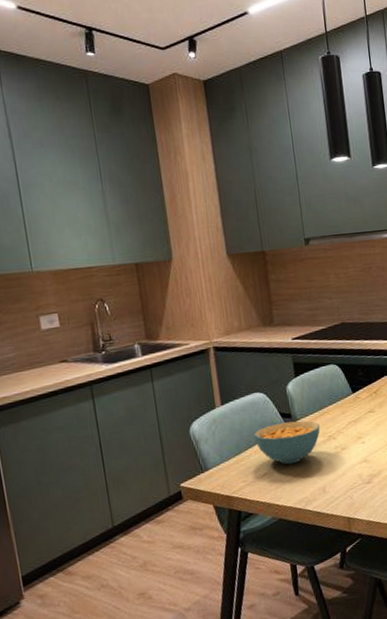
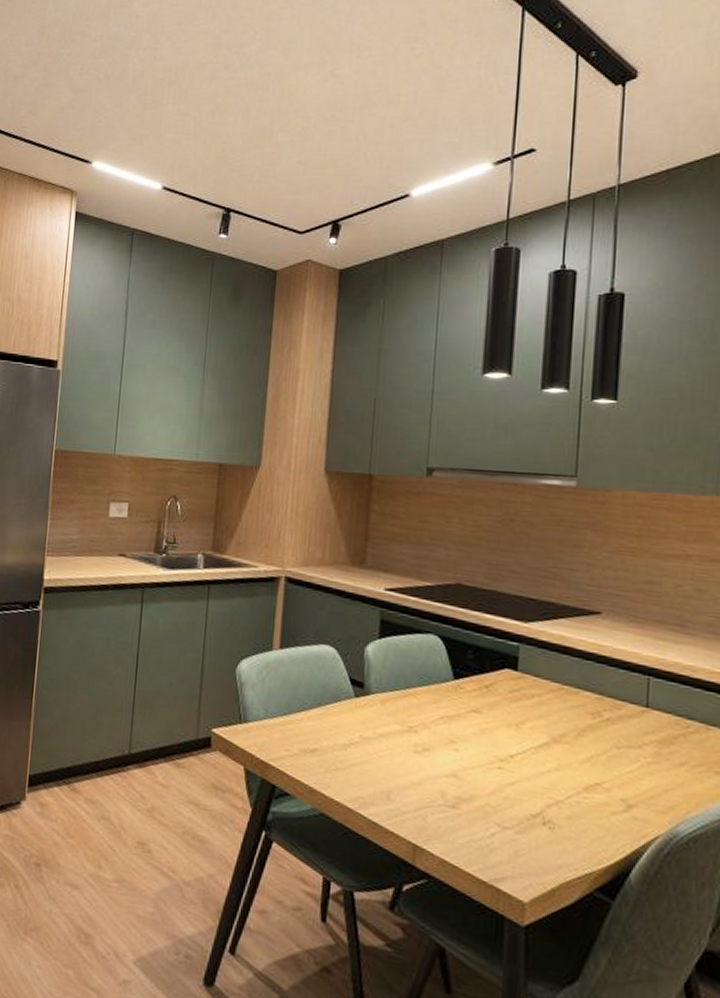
cereal bowl: present [253,420,320,465] -> none [311,689,400,749]

